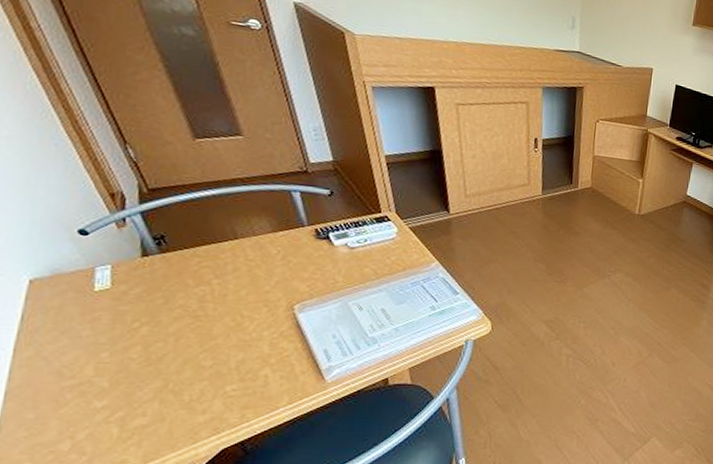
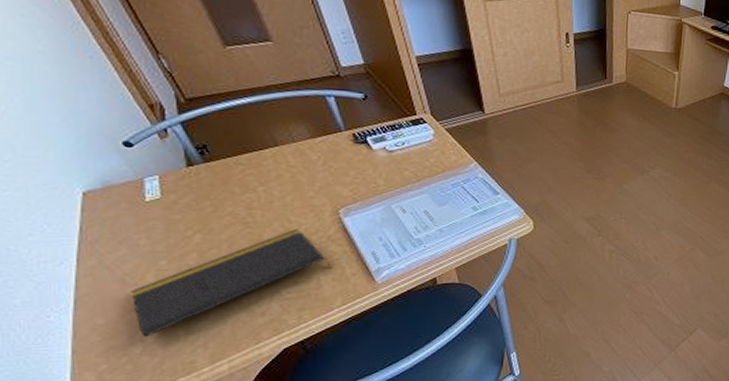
notepad: none [66,322,282,433] -> present [131,228,333,337]

